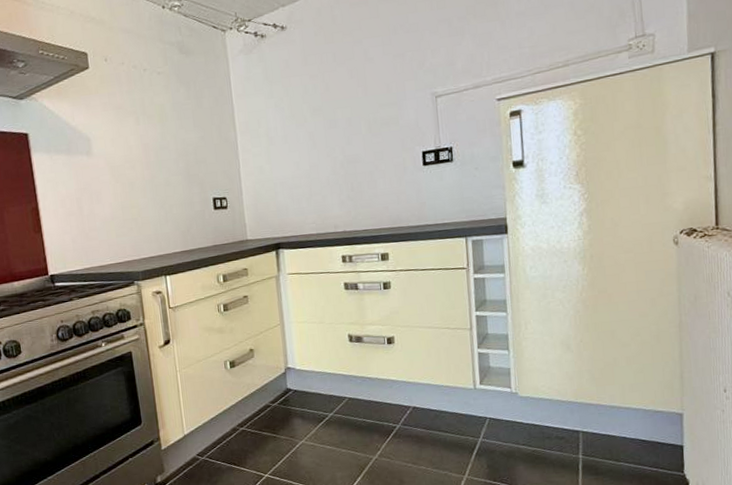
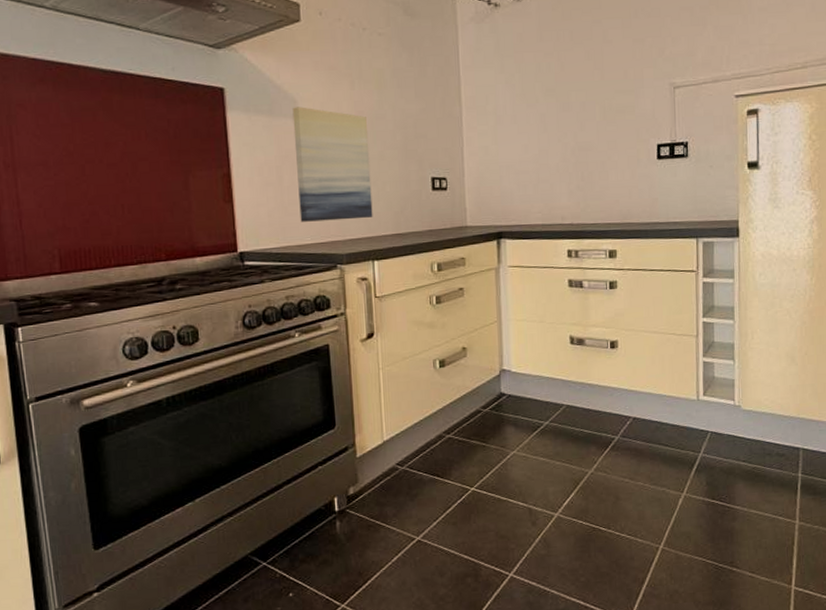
wall art: none [87,144,163,246] -> present [292,107,373,222]

